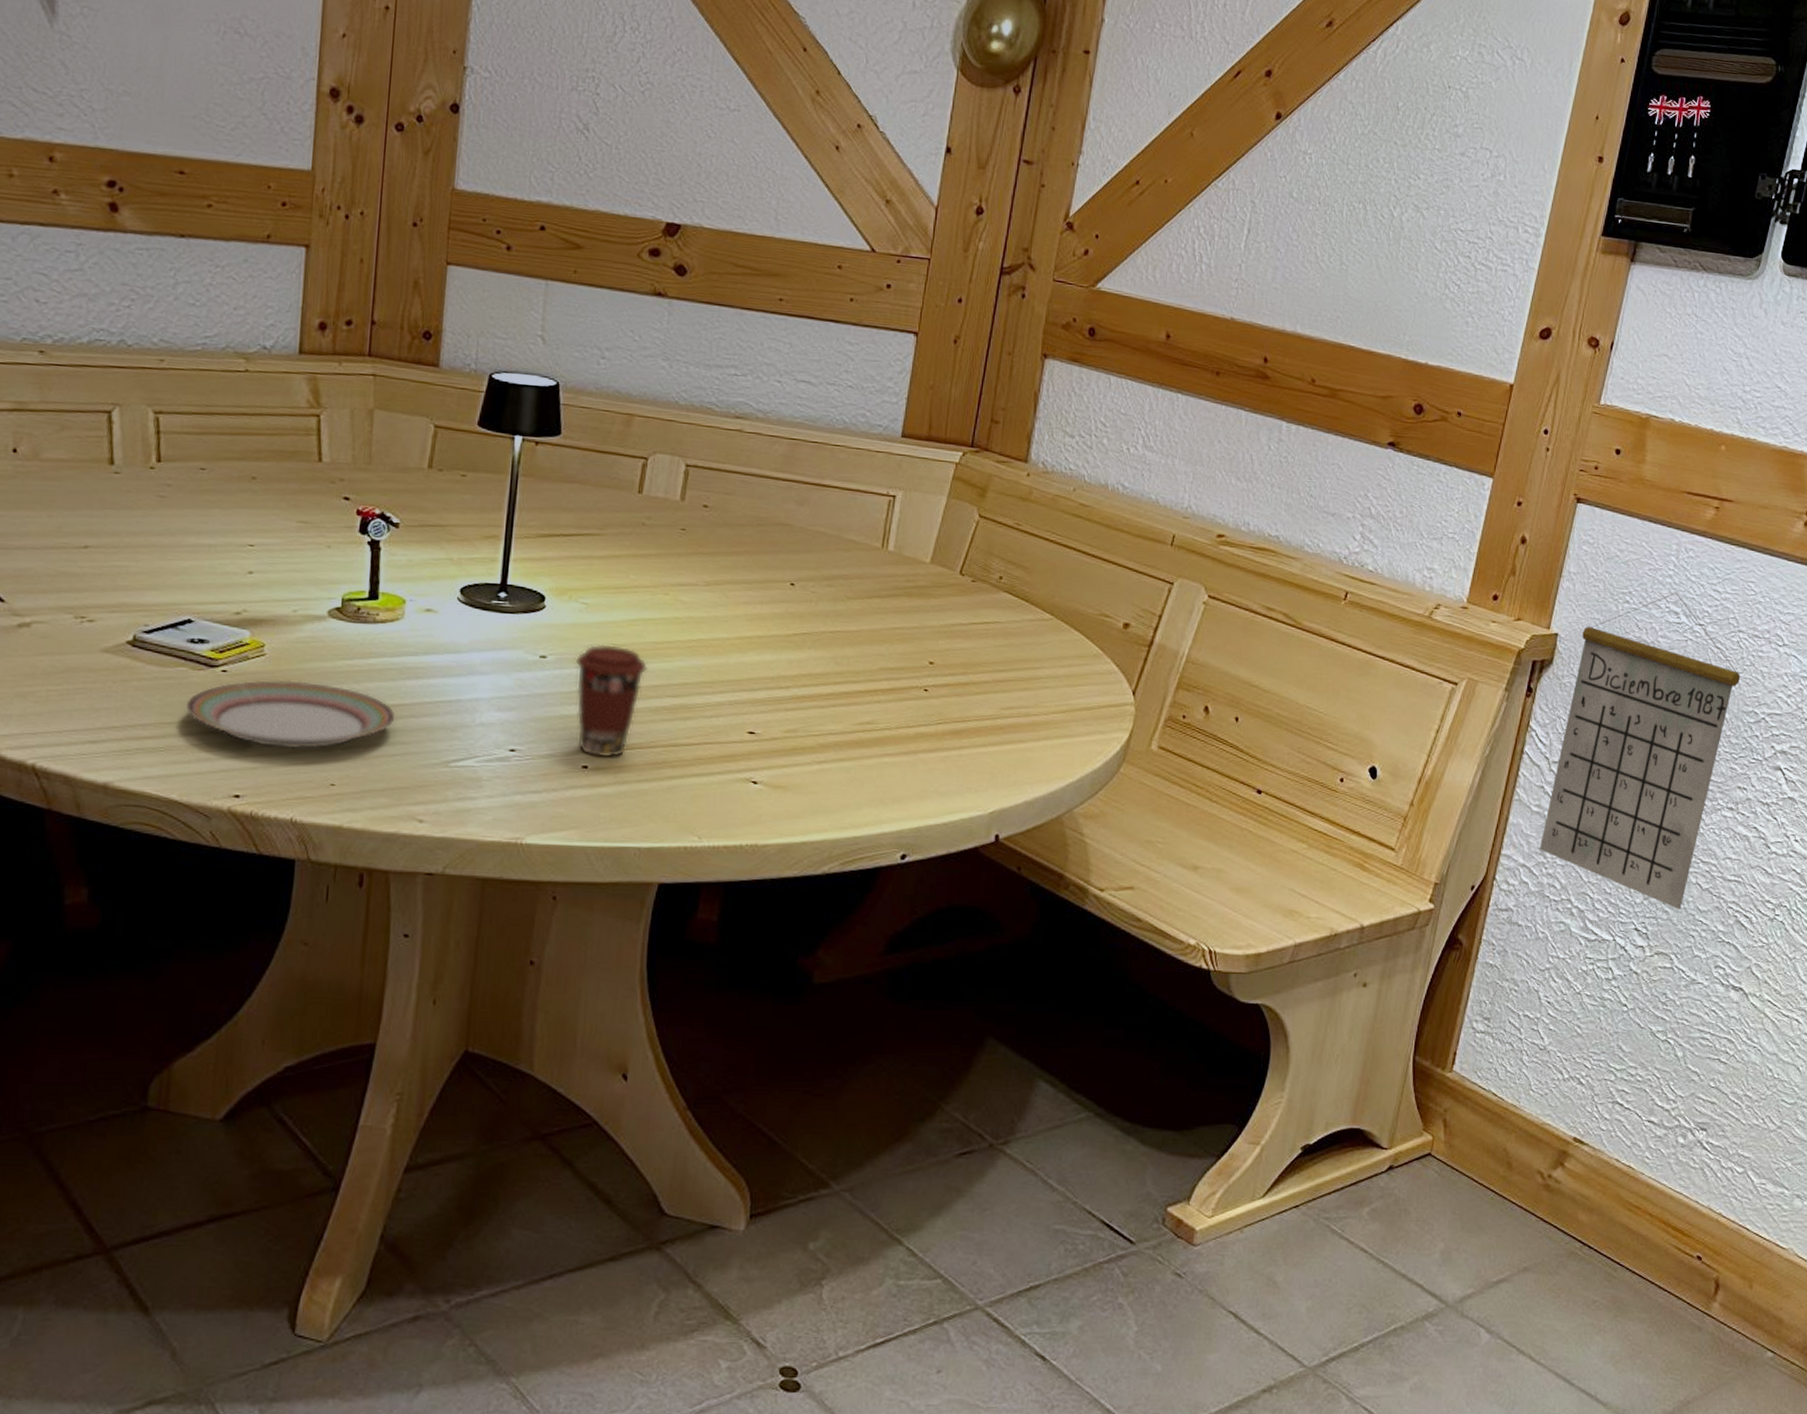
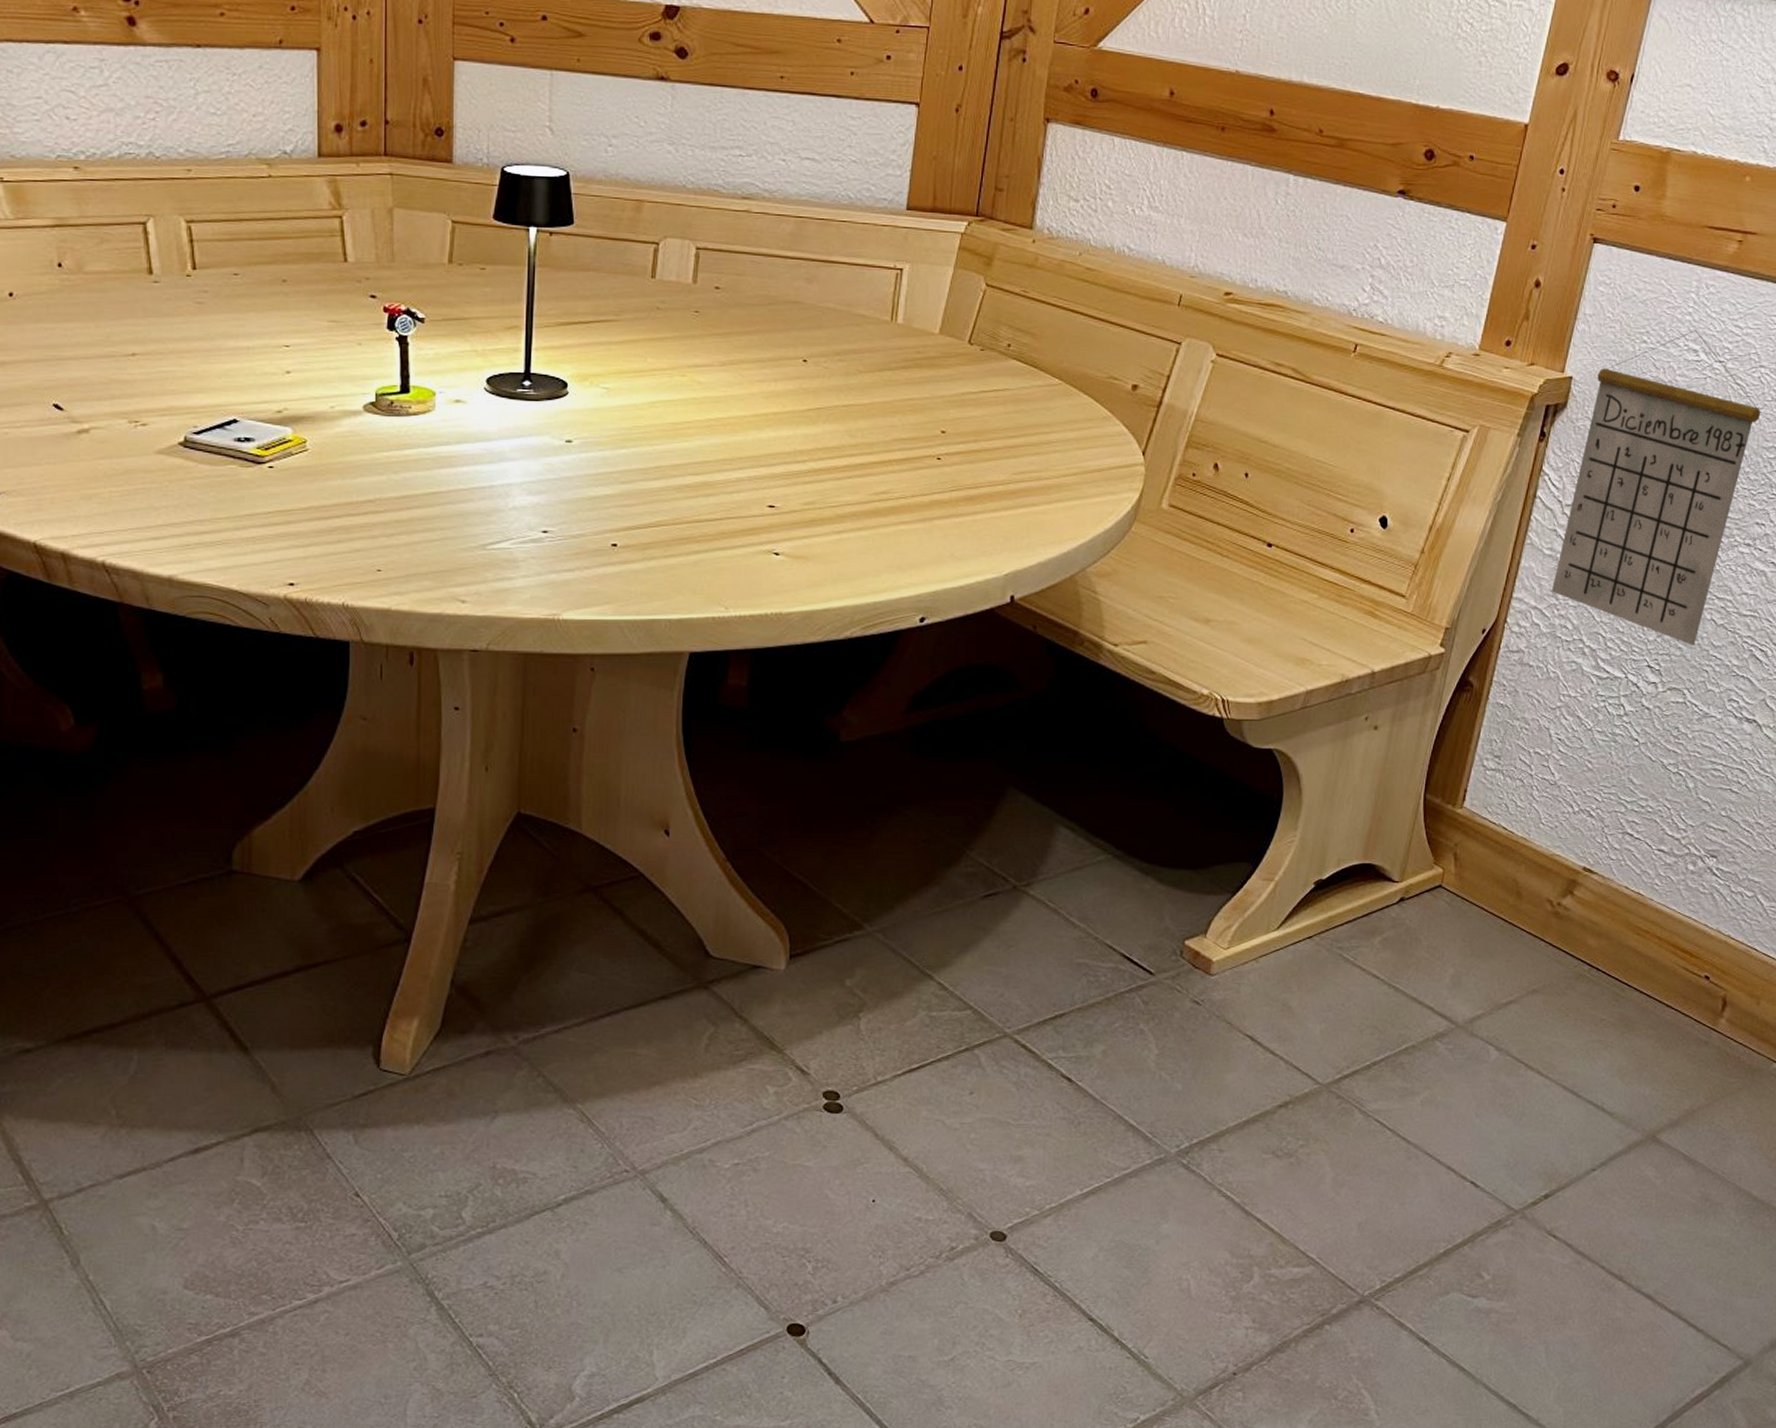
plate: present [185,680,396,749] -> none [237,473,433,538]
coffee cup: present [574,644,647,758] -> none [599,427,669,536]

